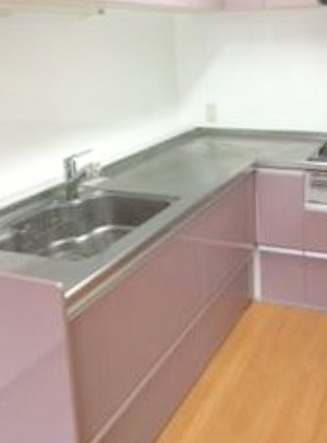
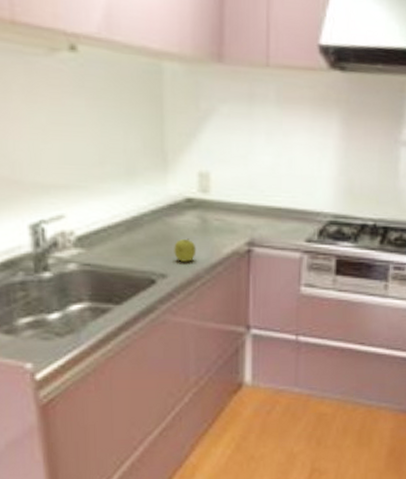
fruit: none [186,163,206,185] -> present [174,238,196,262]

